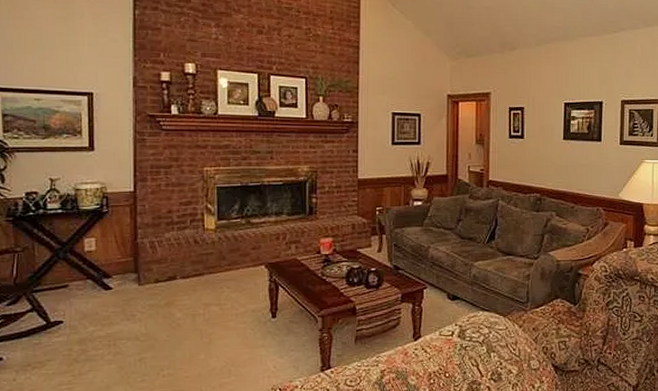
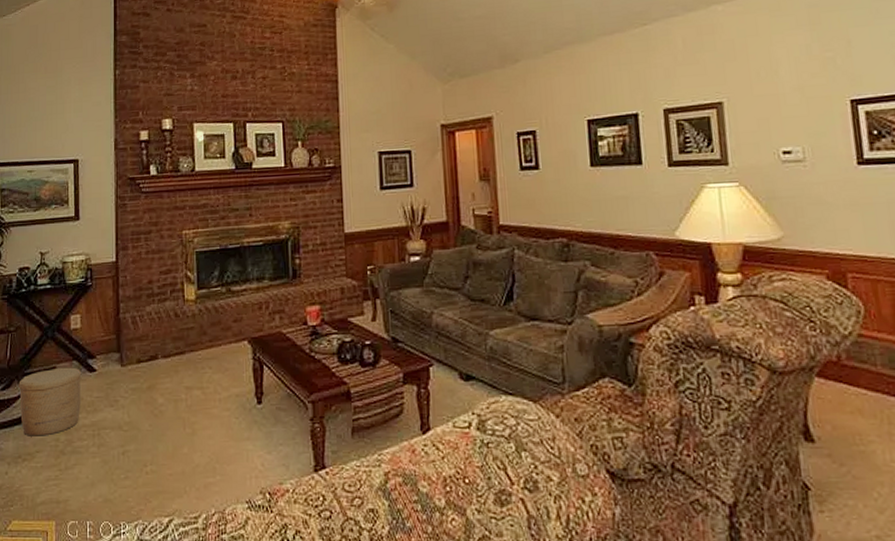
basket: none [27,285,97,347] -> present [18,367,82,436]

